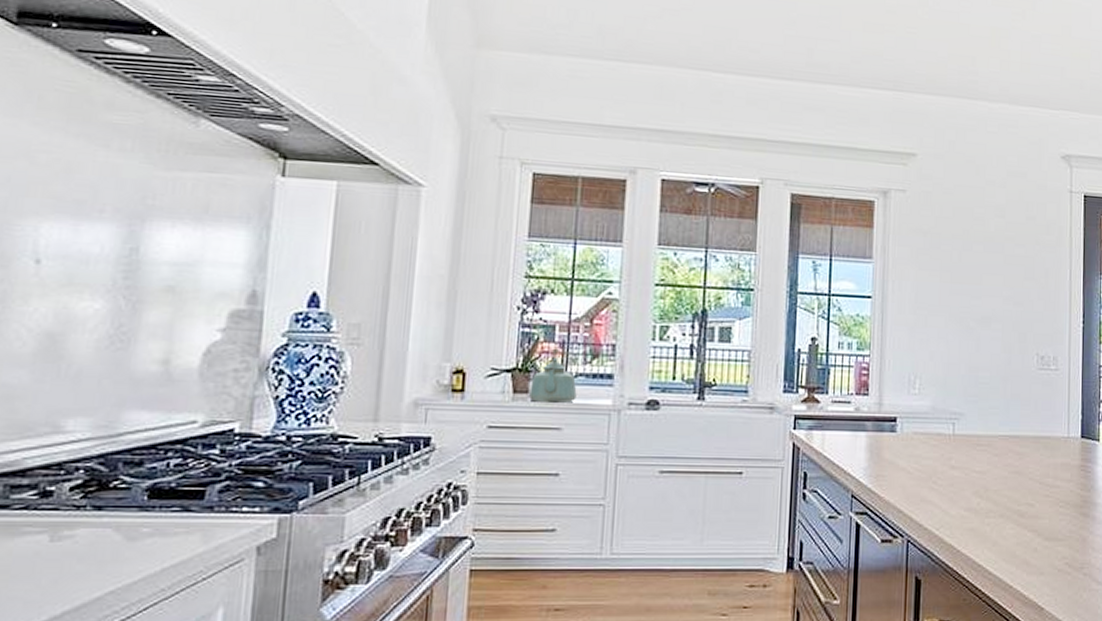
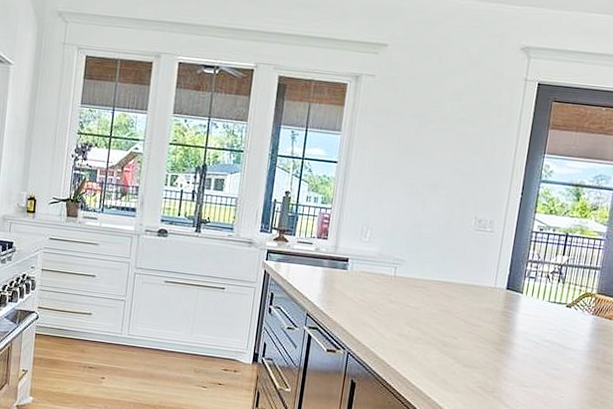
kettle: present [528,348,577,404] -> none [77,186,110,227]

